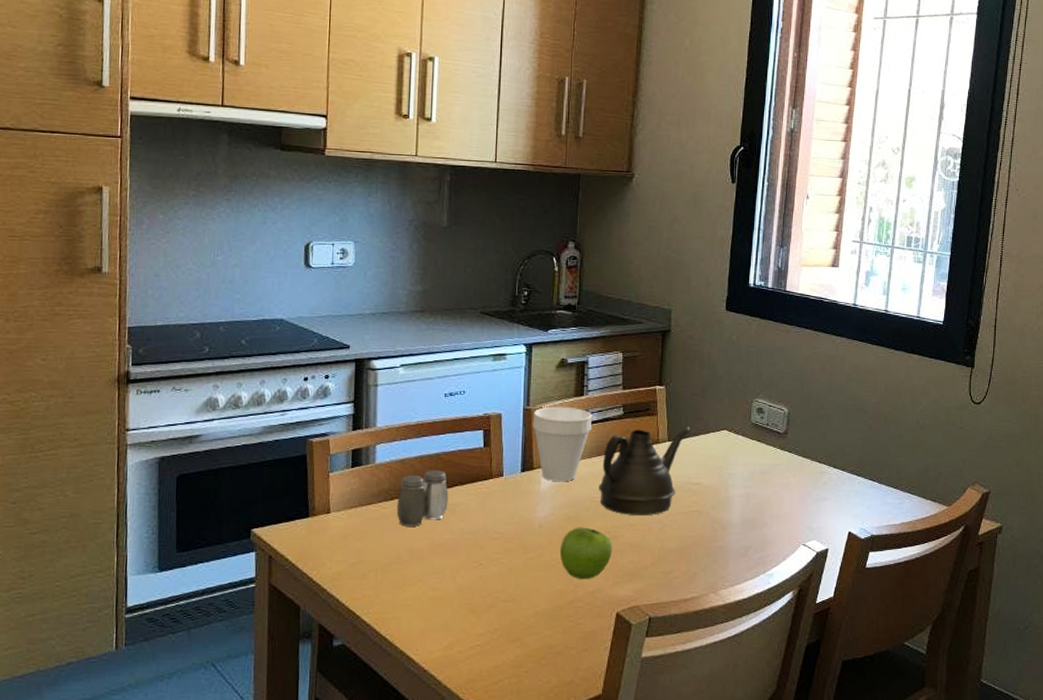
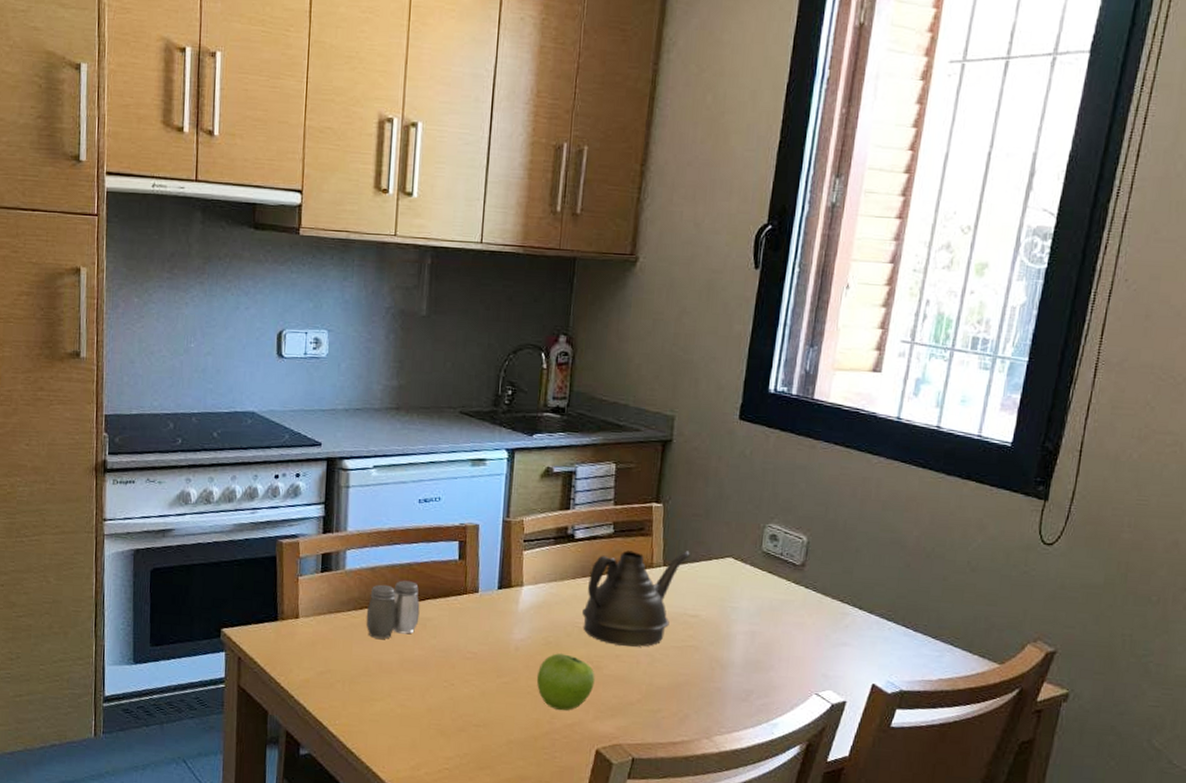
cup: present [532,406,593,482] -> none [511,519,579,603]

